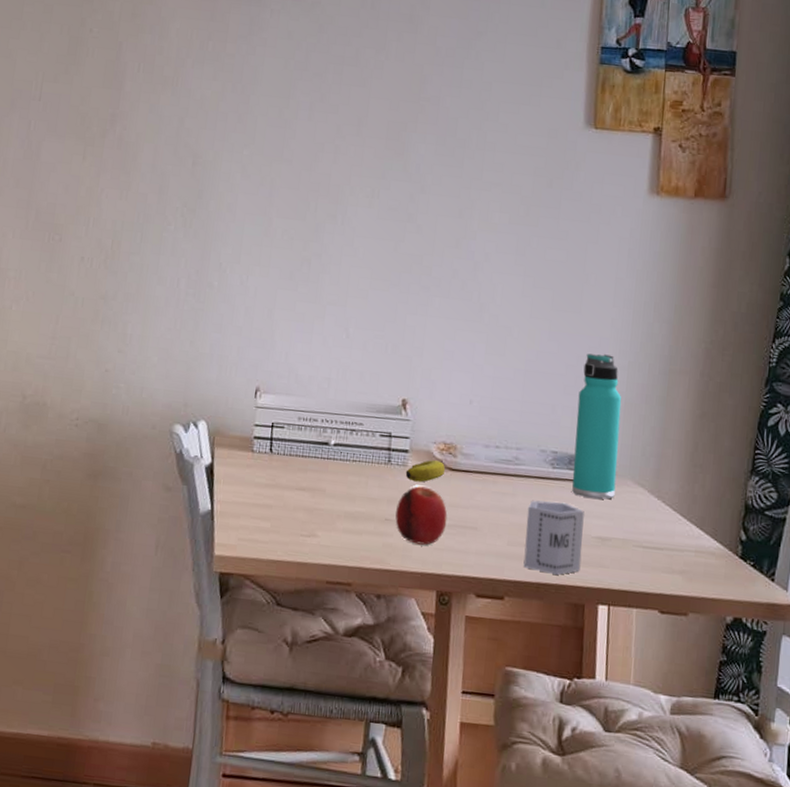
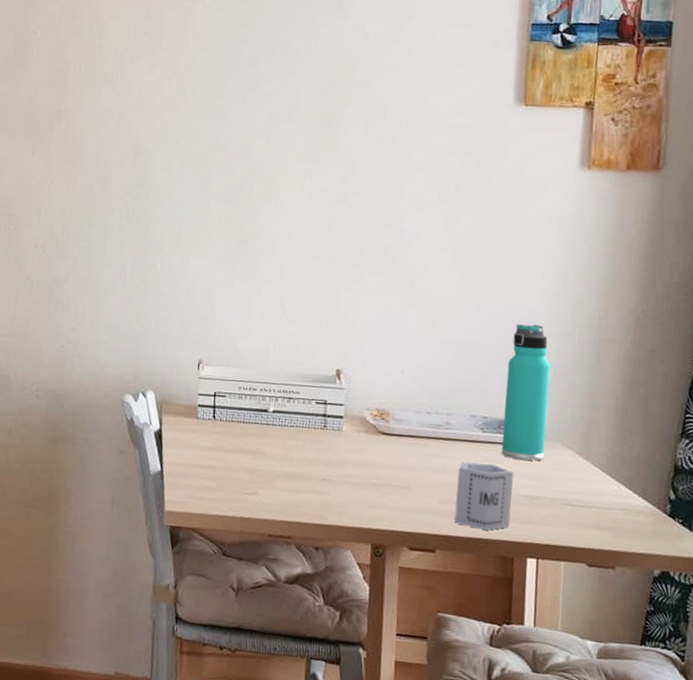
fruit: present [395,486,448,545] -> none [331,449,381,503]
banana: present [405,460,445,482] -> none [340,425,378,446]

